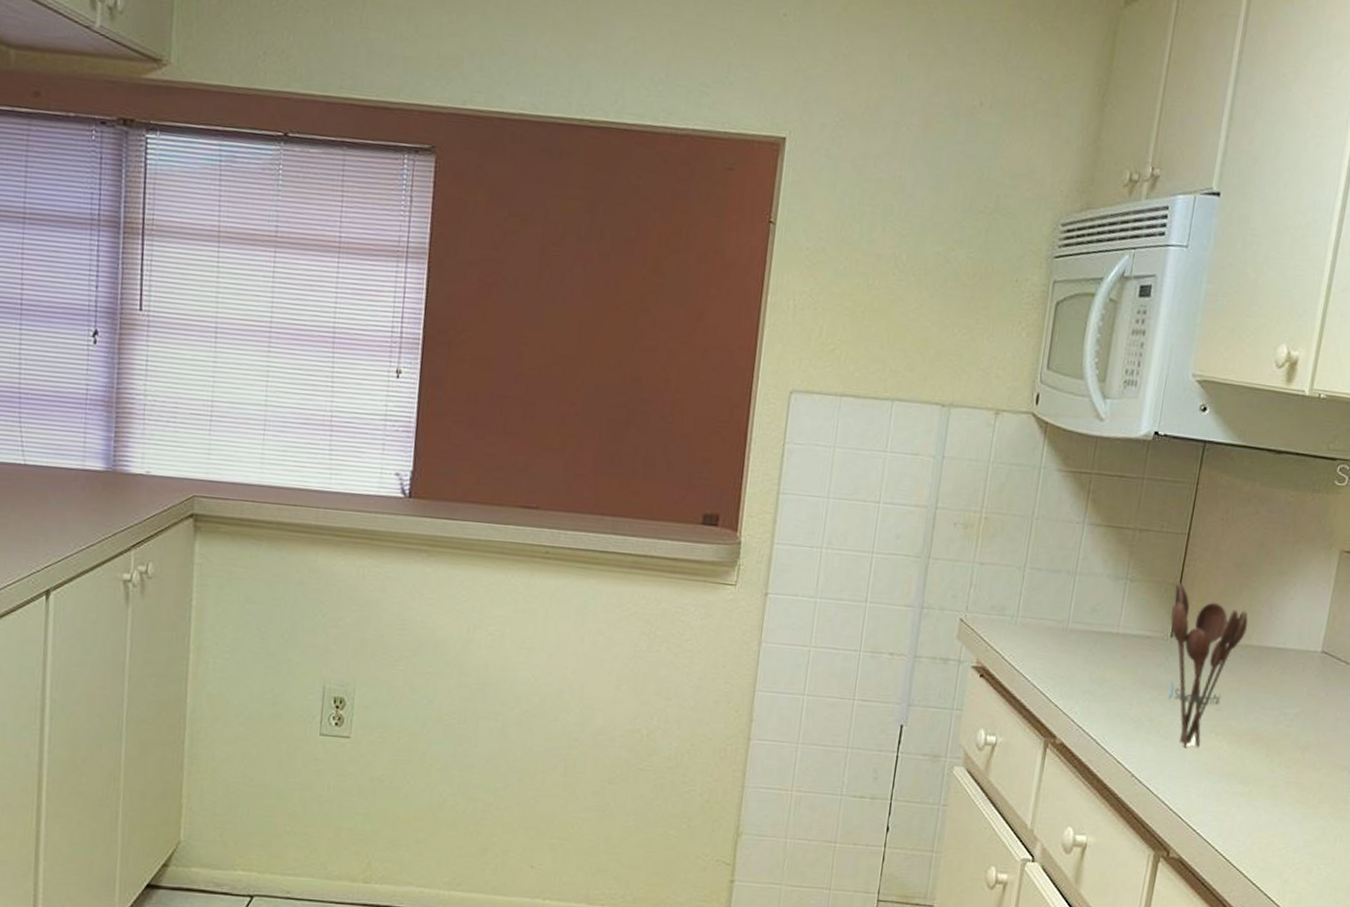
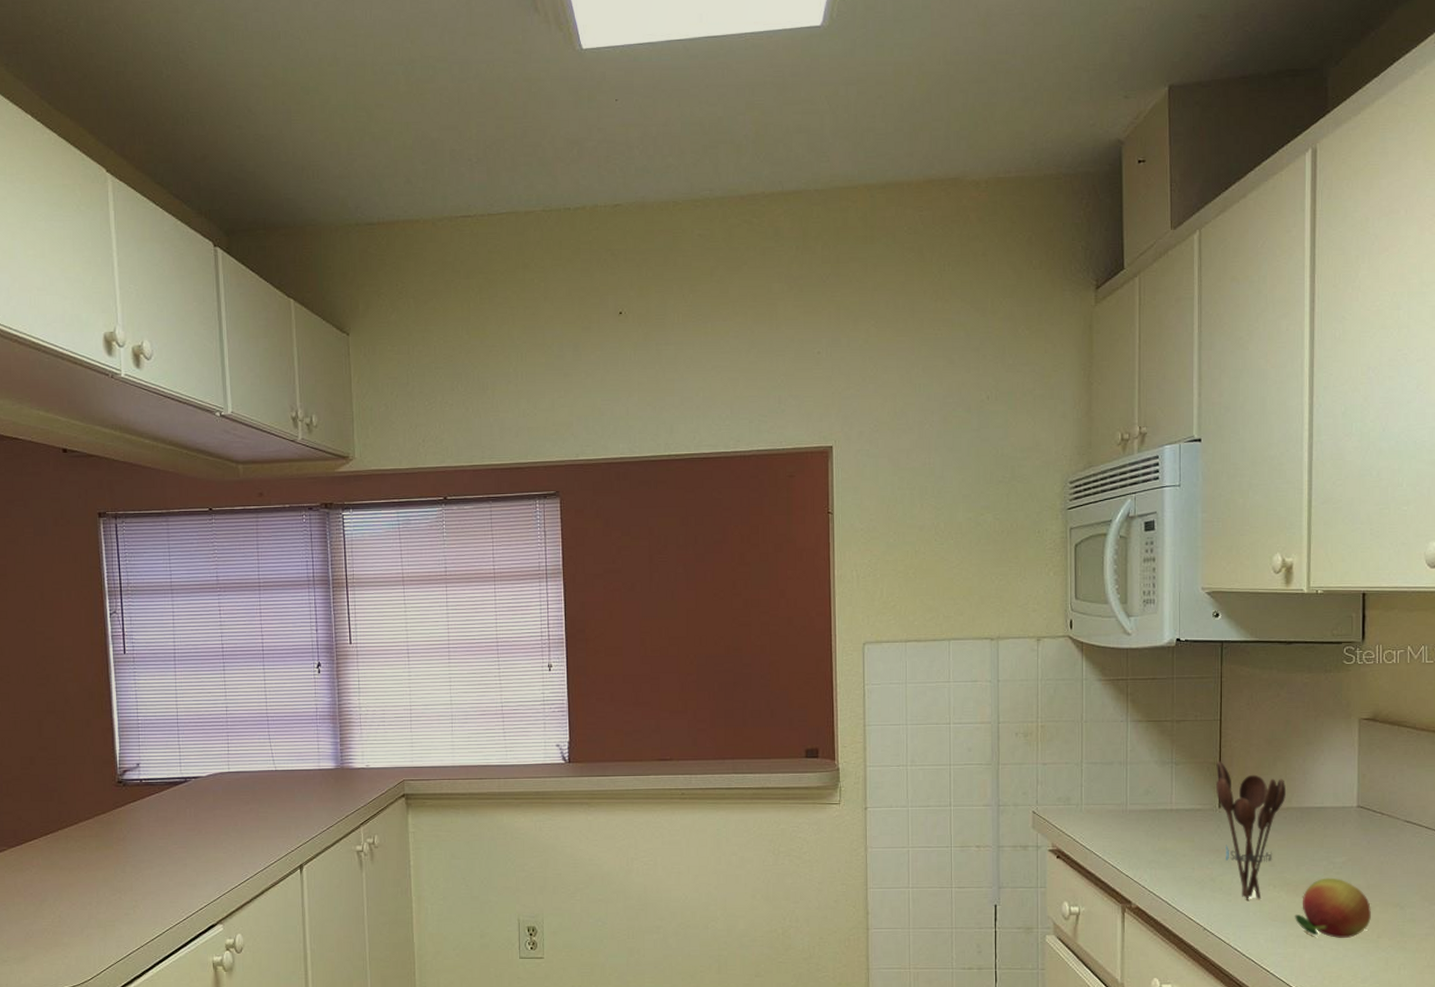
fruit: none [1233,730,1317,801] -> present [1295,877,1371,938]

